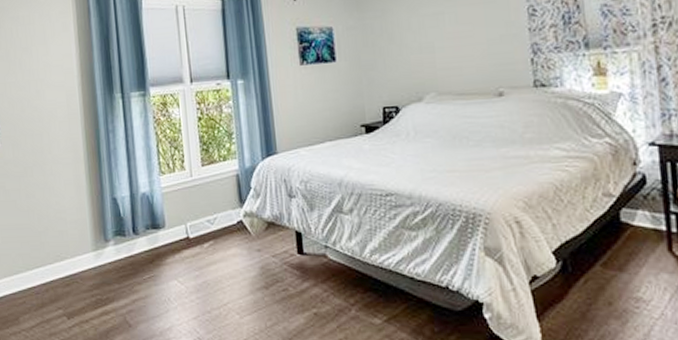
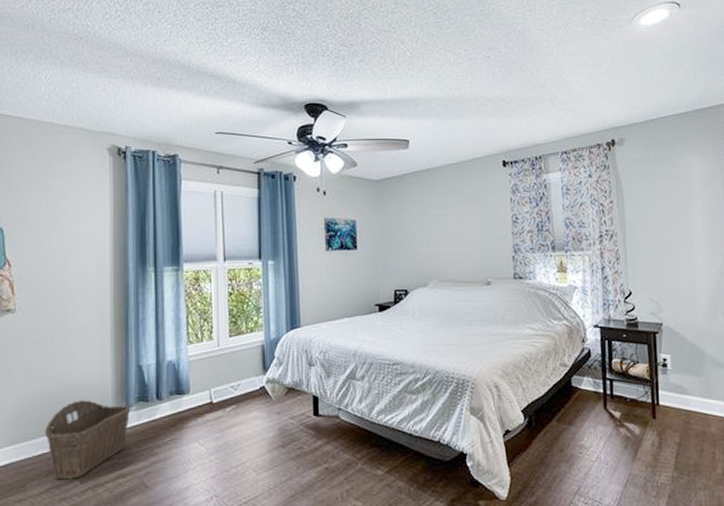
wicker basket: none [31,234,109,314] -> present [45,400,130,480]

